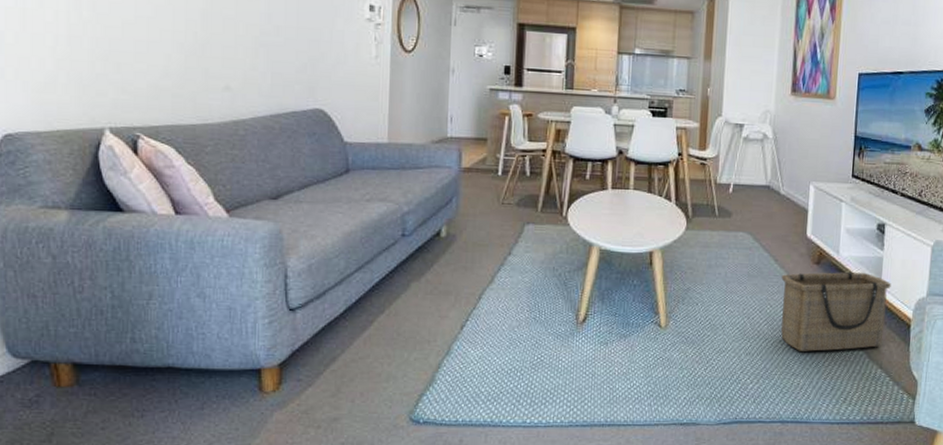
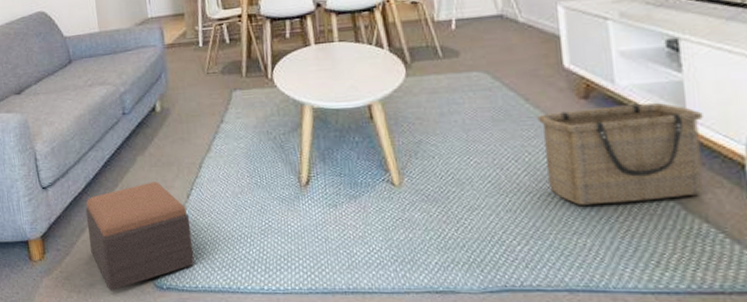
footstool: none [340,310,460,426] -> present [85,182,195,291]

